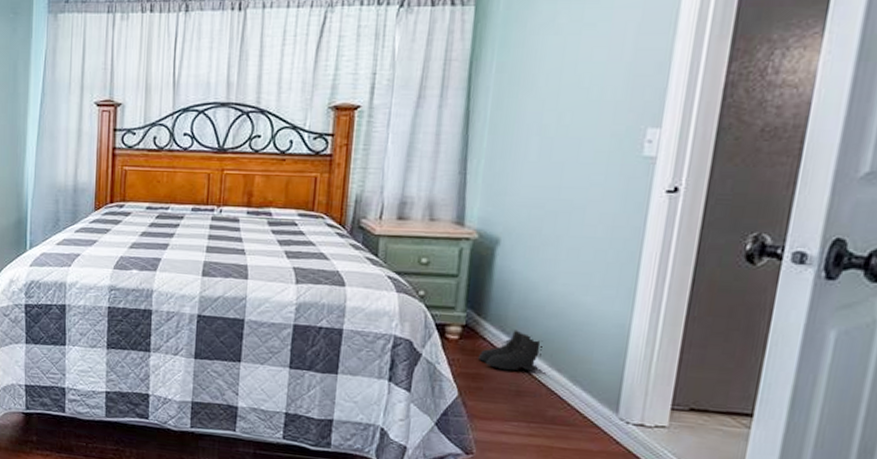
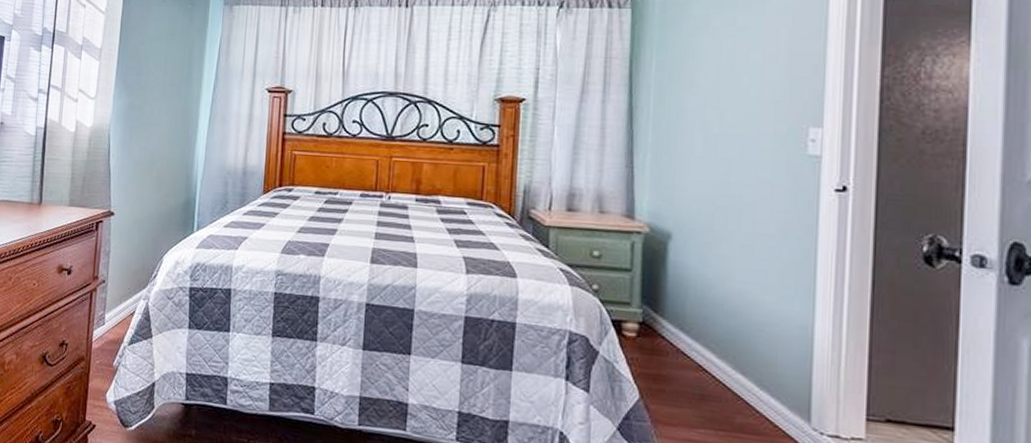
boots: present [477,330,543,372] -> none [657,328,724,374]

